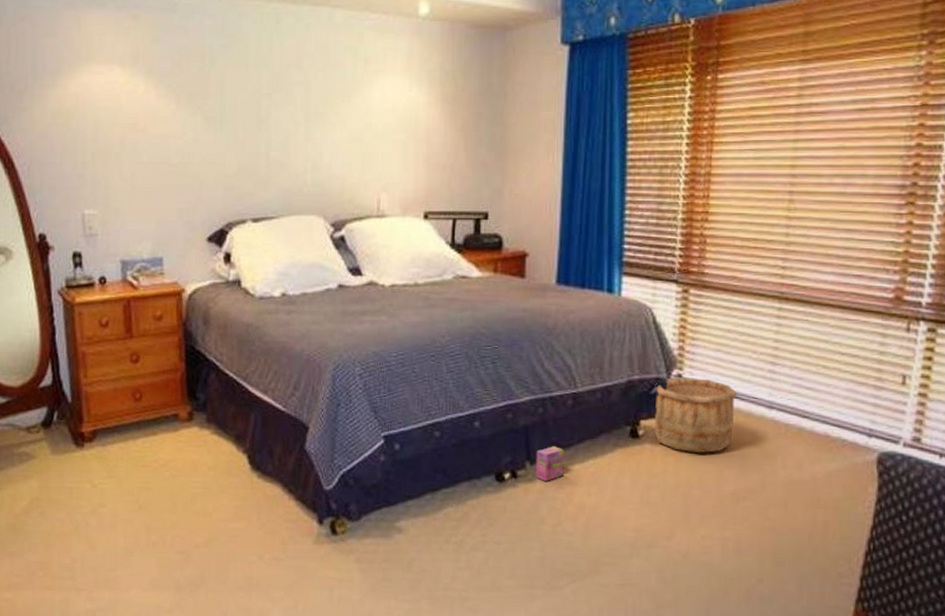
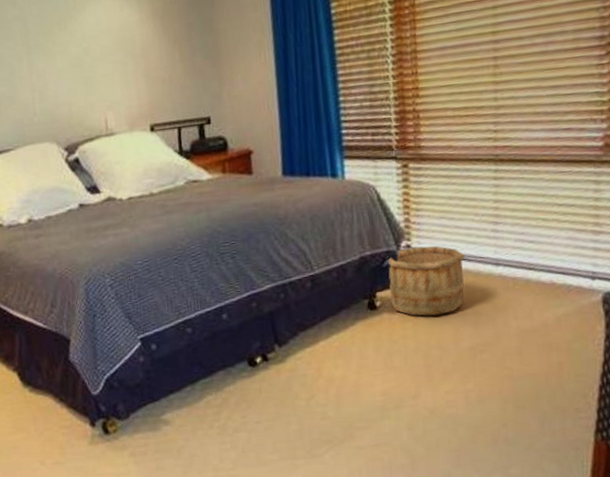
box: present [535,446,564,481] -> none [282,327,311,360]

